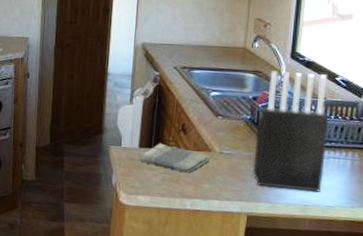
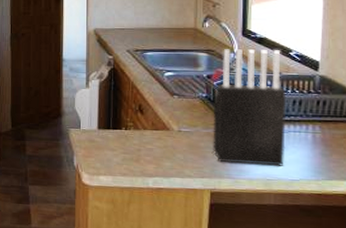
dish towel: present [139,143,211,173] -> none [98,124,169,152]

